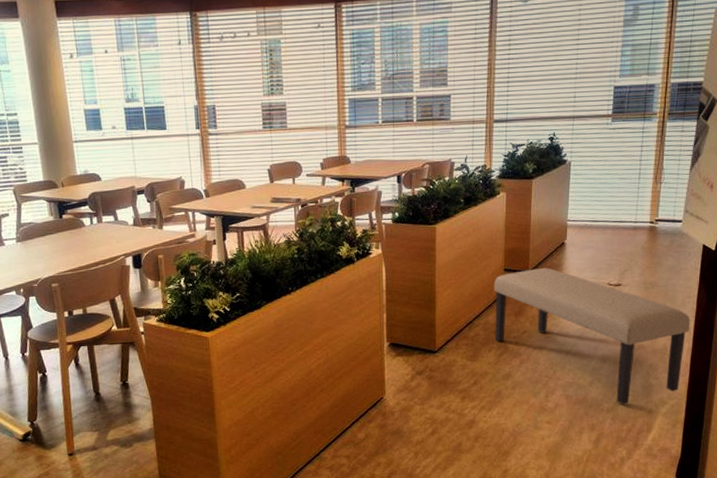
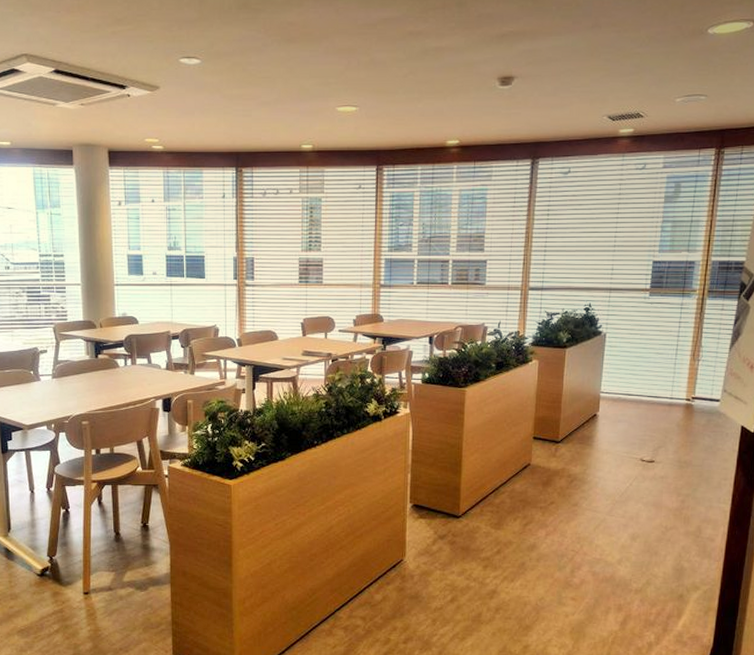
bench: present [493,268,690,405] -> none [521,439,727,586]

